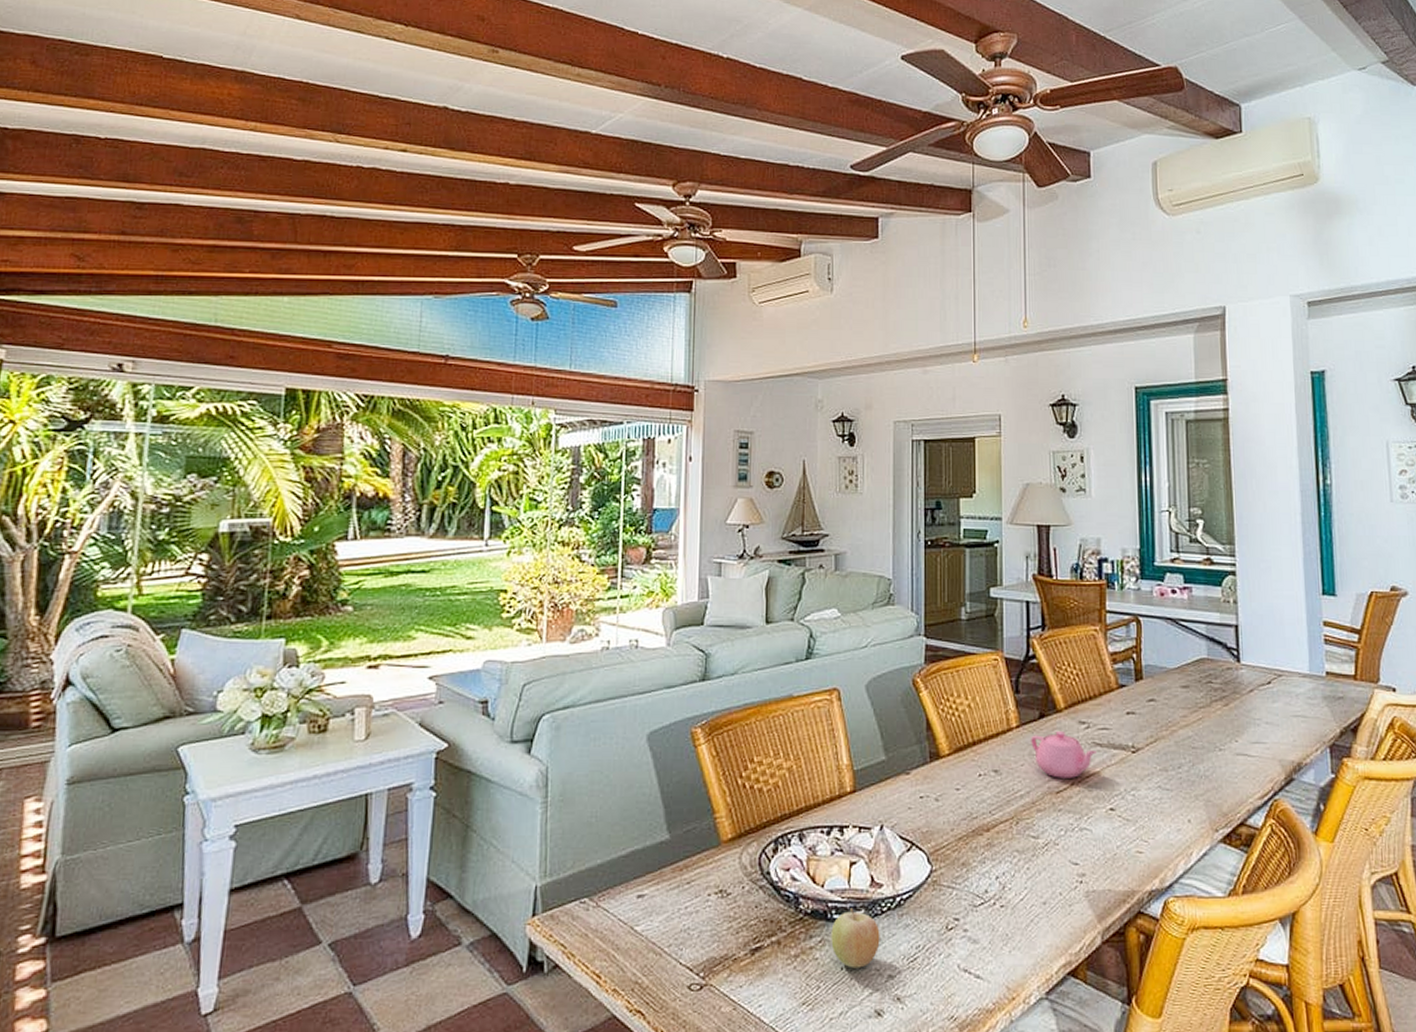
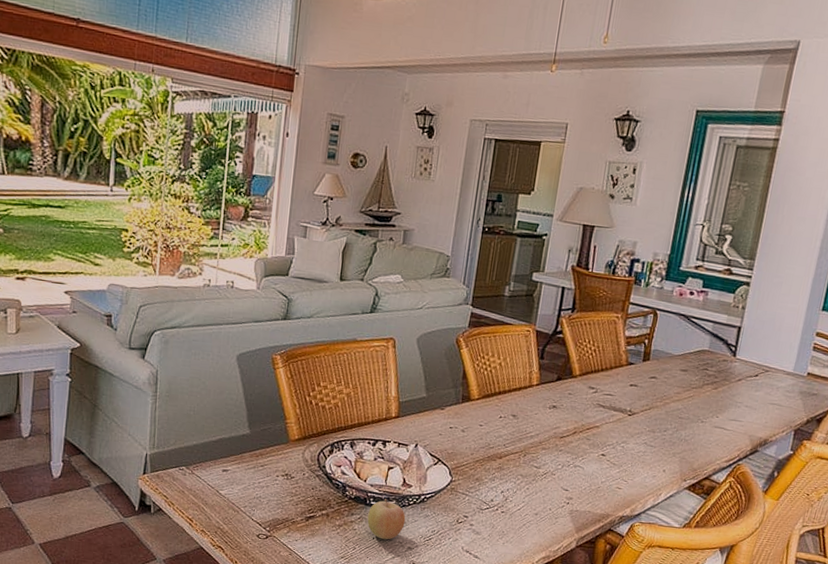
teapot: present [1031,730,1097,778] -> none [546,391,599,429]

